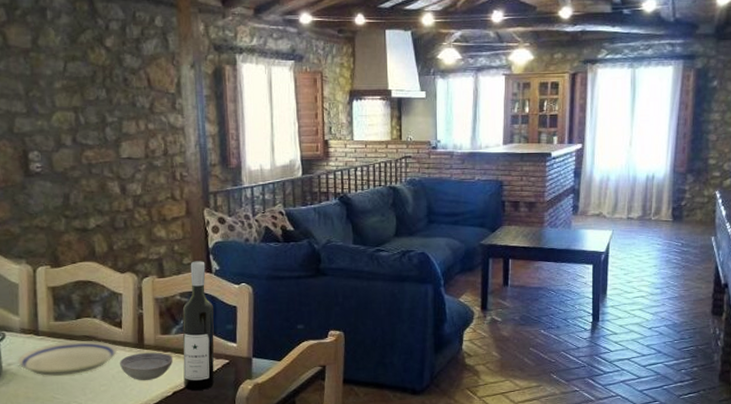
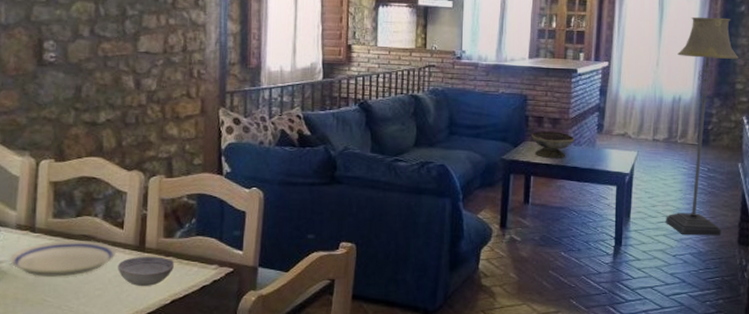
bottle: present [182,261,215,391] -> none [184,162,221,301]
decorative bowl: none [508,215,551,241] -> present [531,131,575,158]
floor lamp: none [641,94,711,308] -> present [666,16,738,236]

